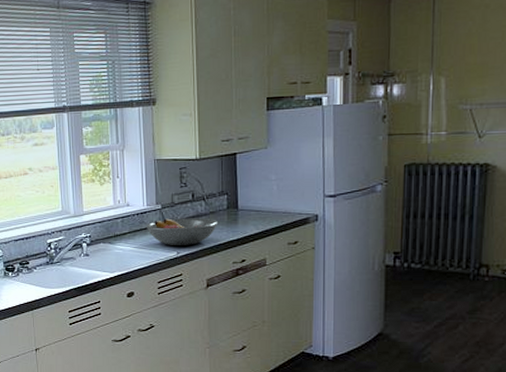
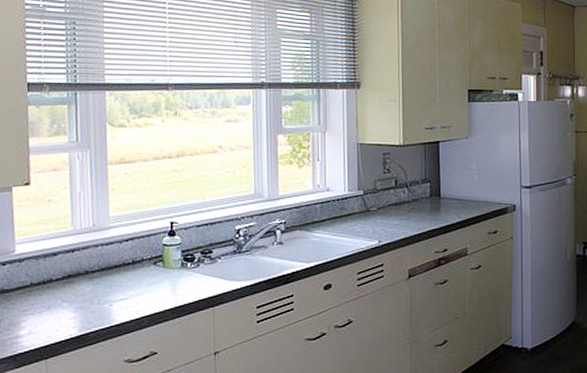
fruit bowl: present [146,218,219,245] -> none [346,205,421,233]

